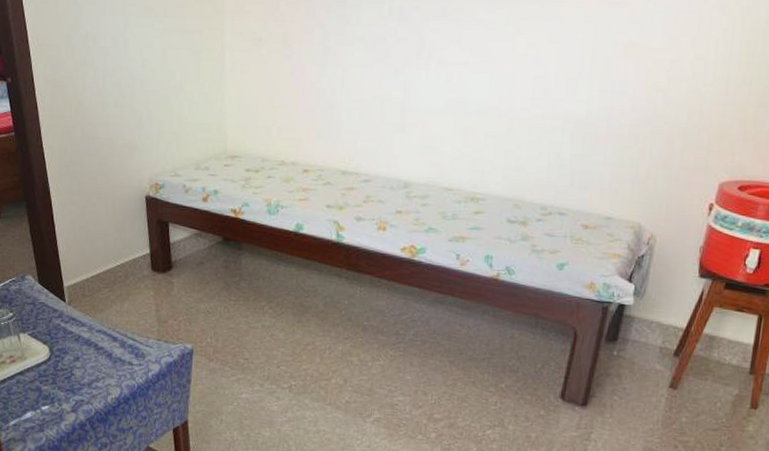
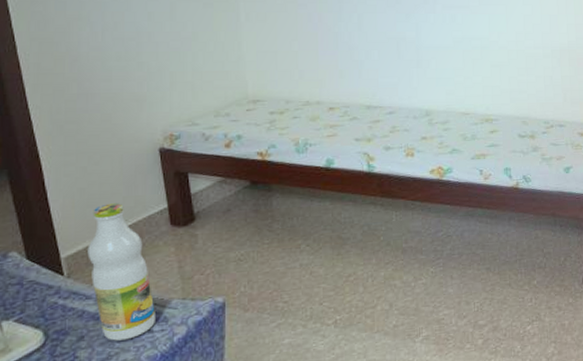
bottle: none [84,243,135,368] -> present [87,203,155,341]

